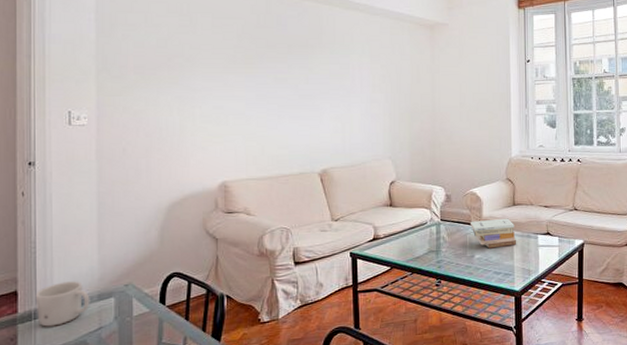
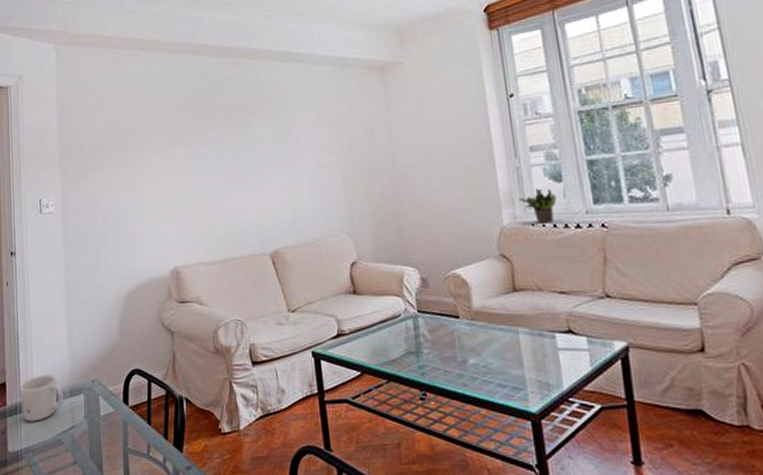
books: present [471,218,517,249] -> none [457,309,526,351]
potted plant: none [524,131,550,157] -> present [517,188,557,224]

